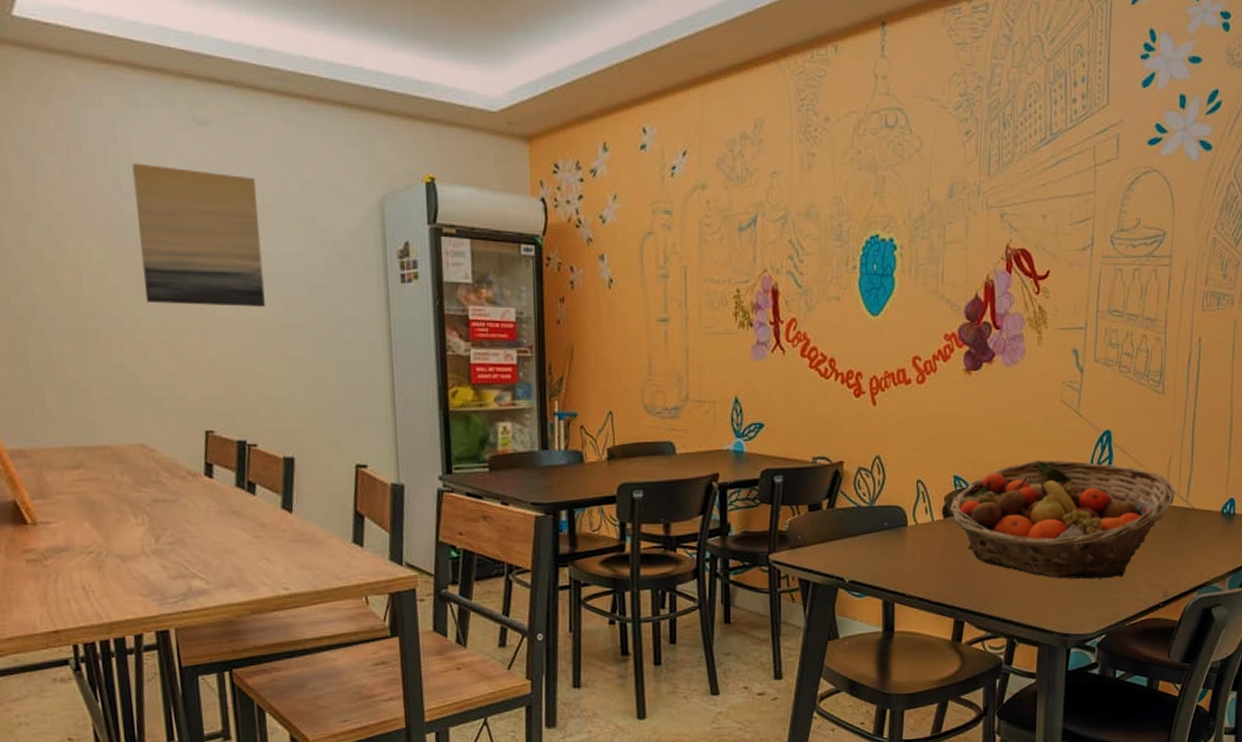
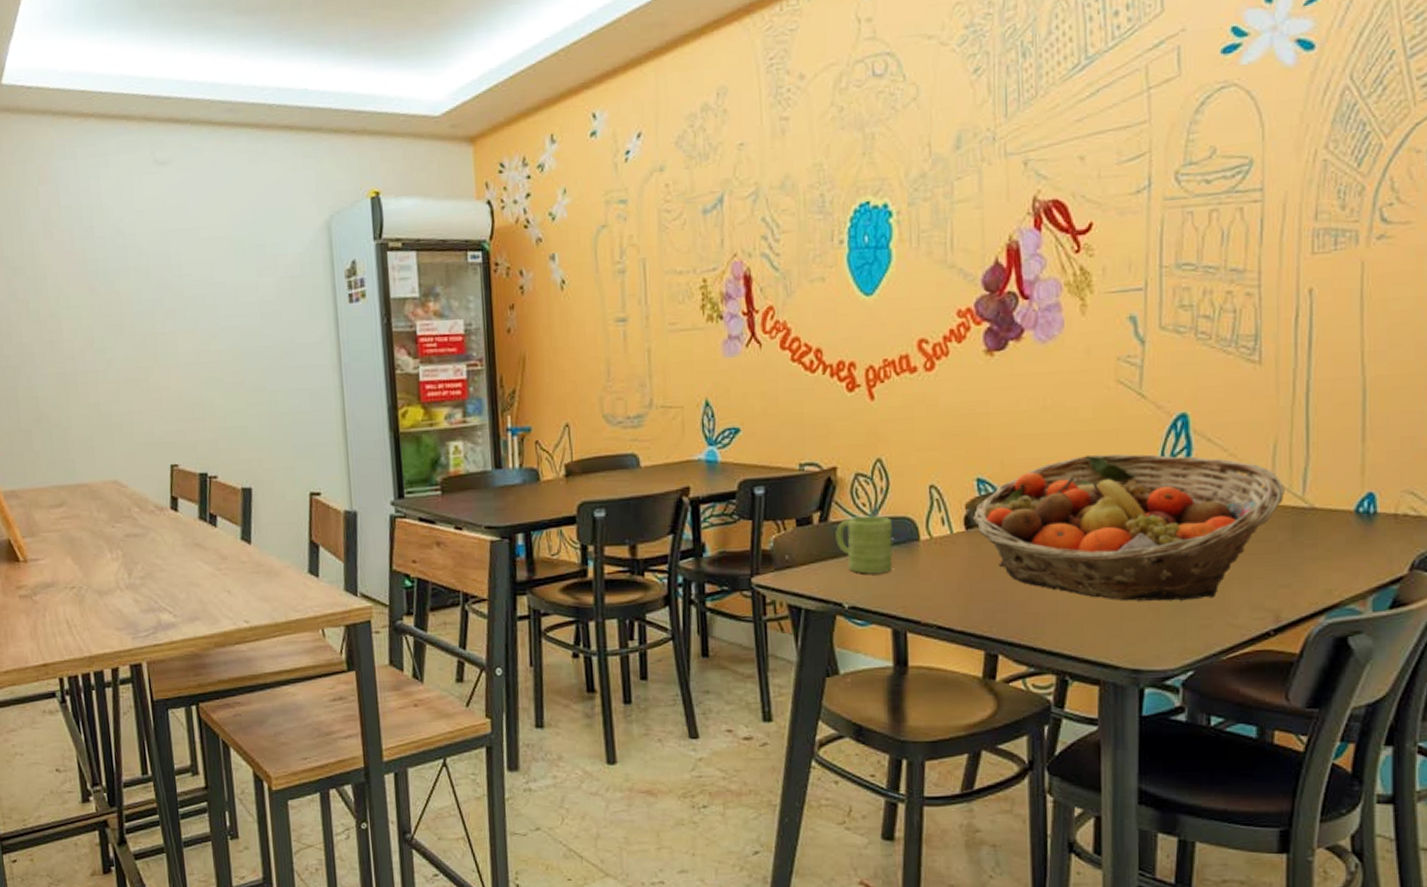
wall art: present [132,163,265,307] -> none [103,208,222,343]
mug: none [840,504,886,554] -> present [836,515,893,575]

